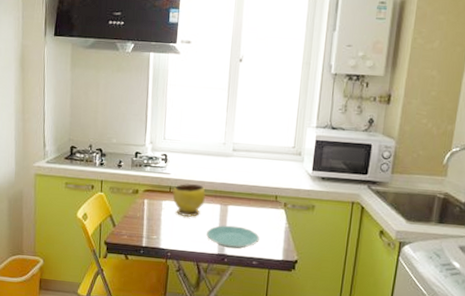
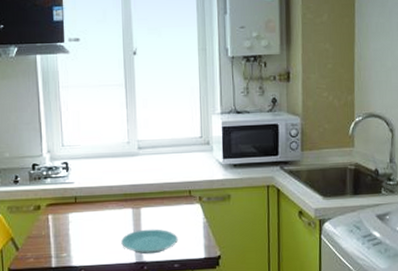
bowl: present [172,183,206,218] -> none [79,189,116,228]

